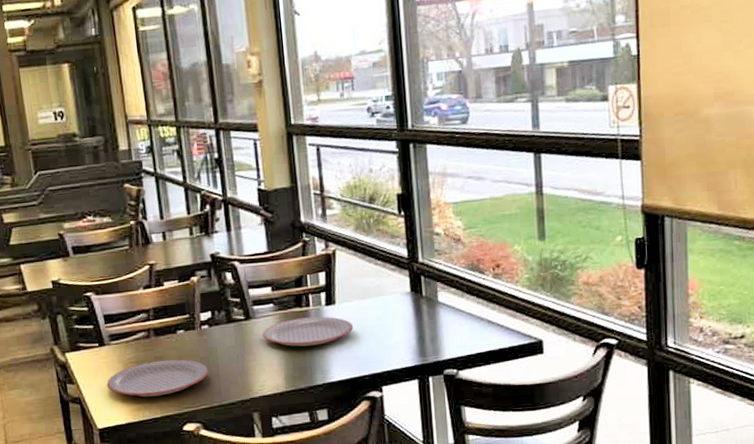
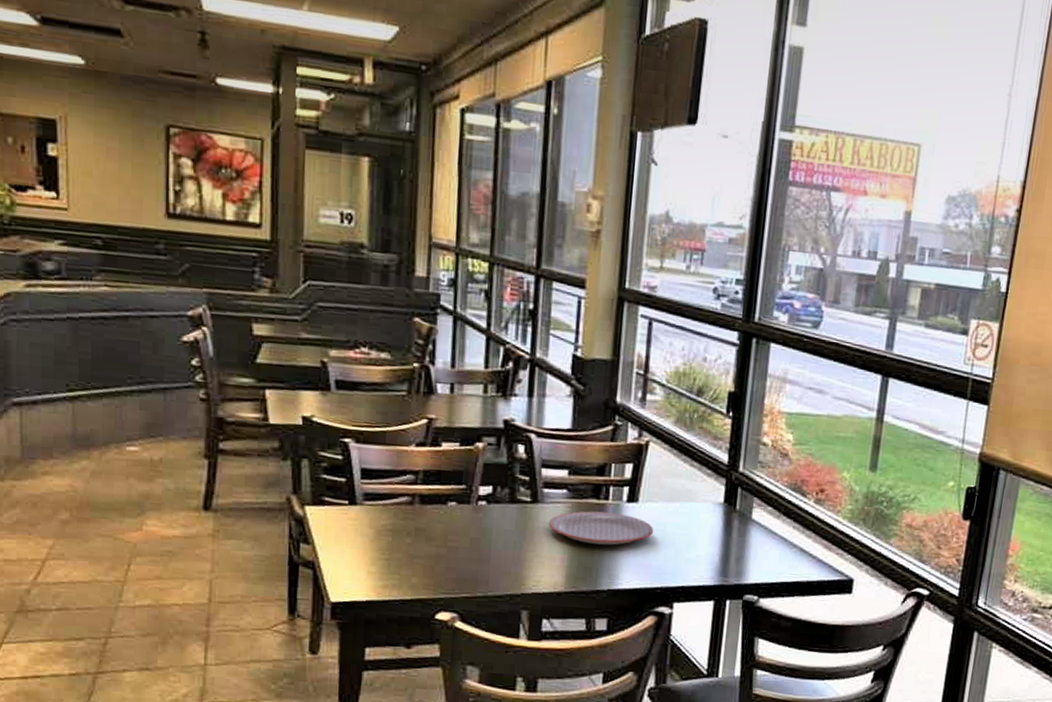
plate: present [106,359,208,397] -> none [350,532,477,575]

